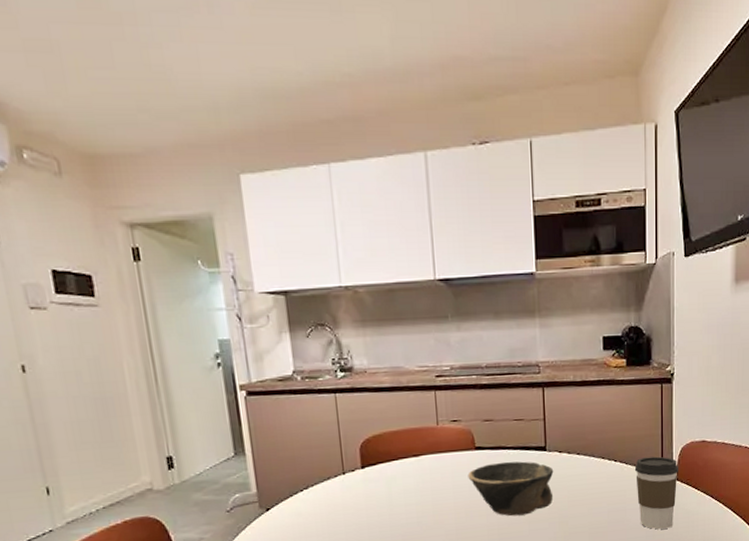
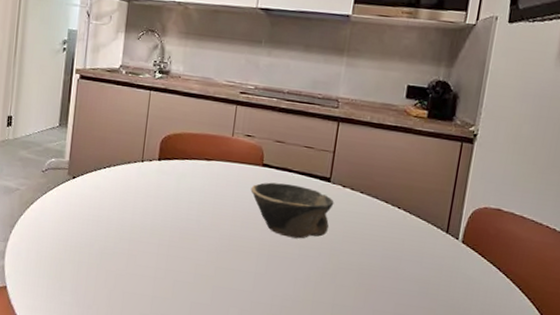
coffee cup: present [634,456,678,530] -> none [415,211,466,290]

